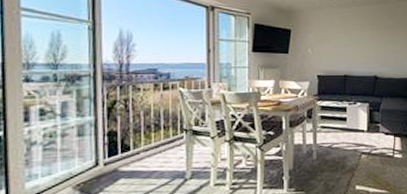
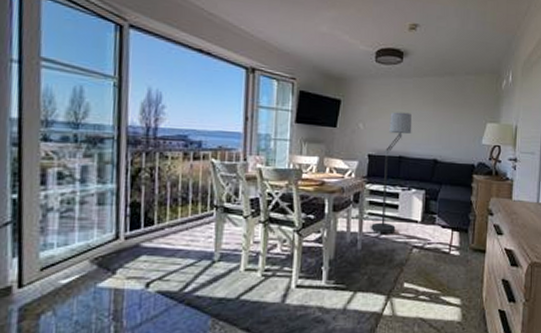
floor lamp: none [323,37,354,144] -> present [369,112,412,234]

